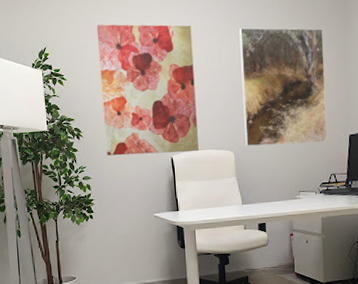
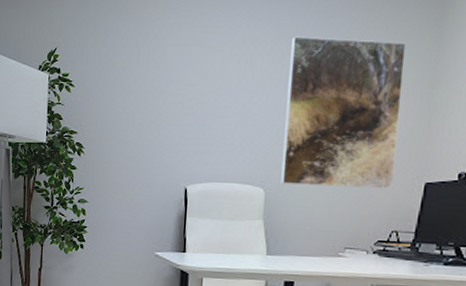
wall art: present [96,24,199,156] -> none [109,24,231,184]

